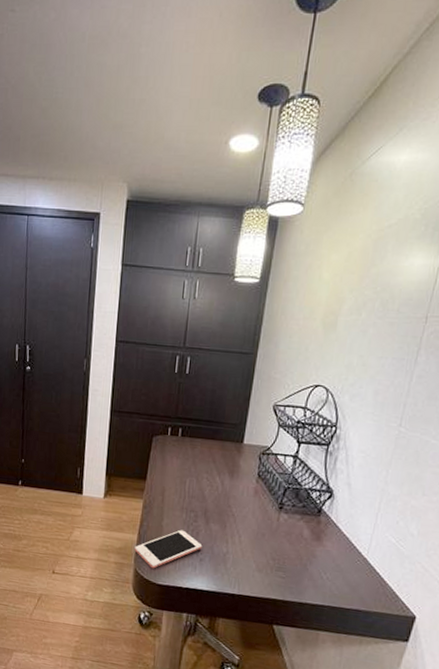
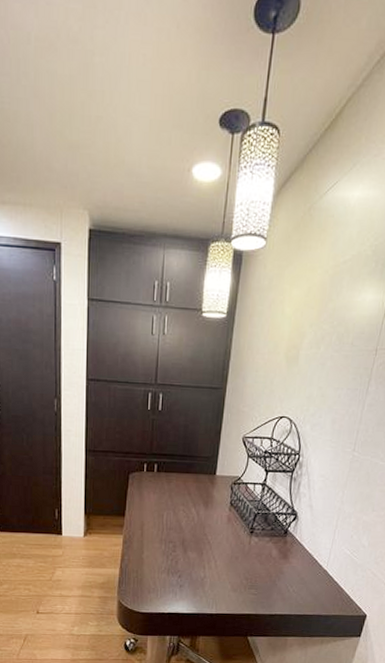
cell phone: present [134,529,203,569] -> none [117,560,182,599]

